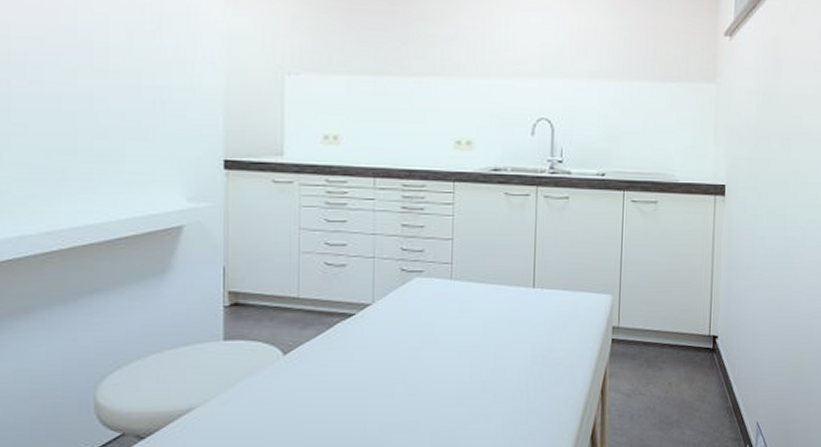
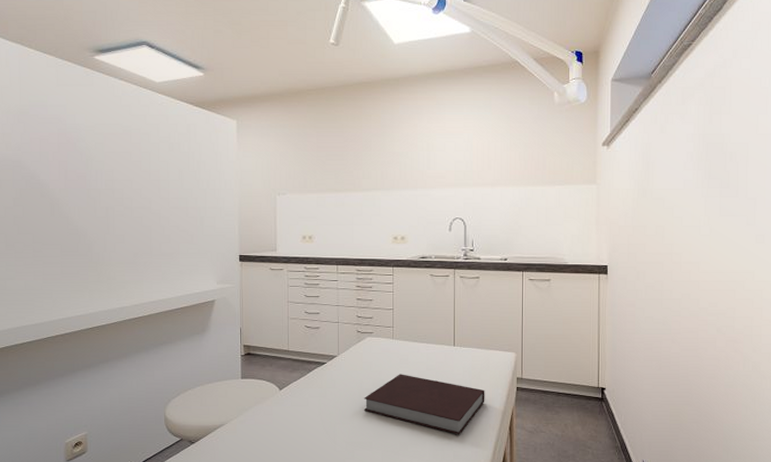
notebook: none [408,326,572,404] -> present [364,374,485,435]

